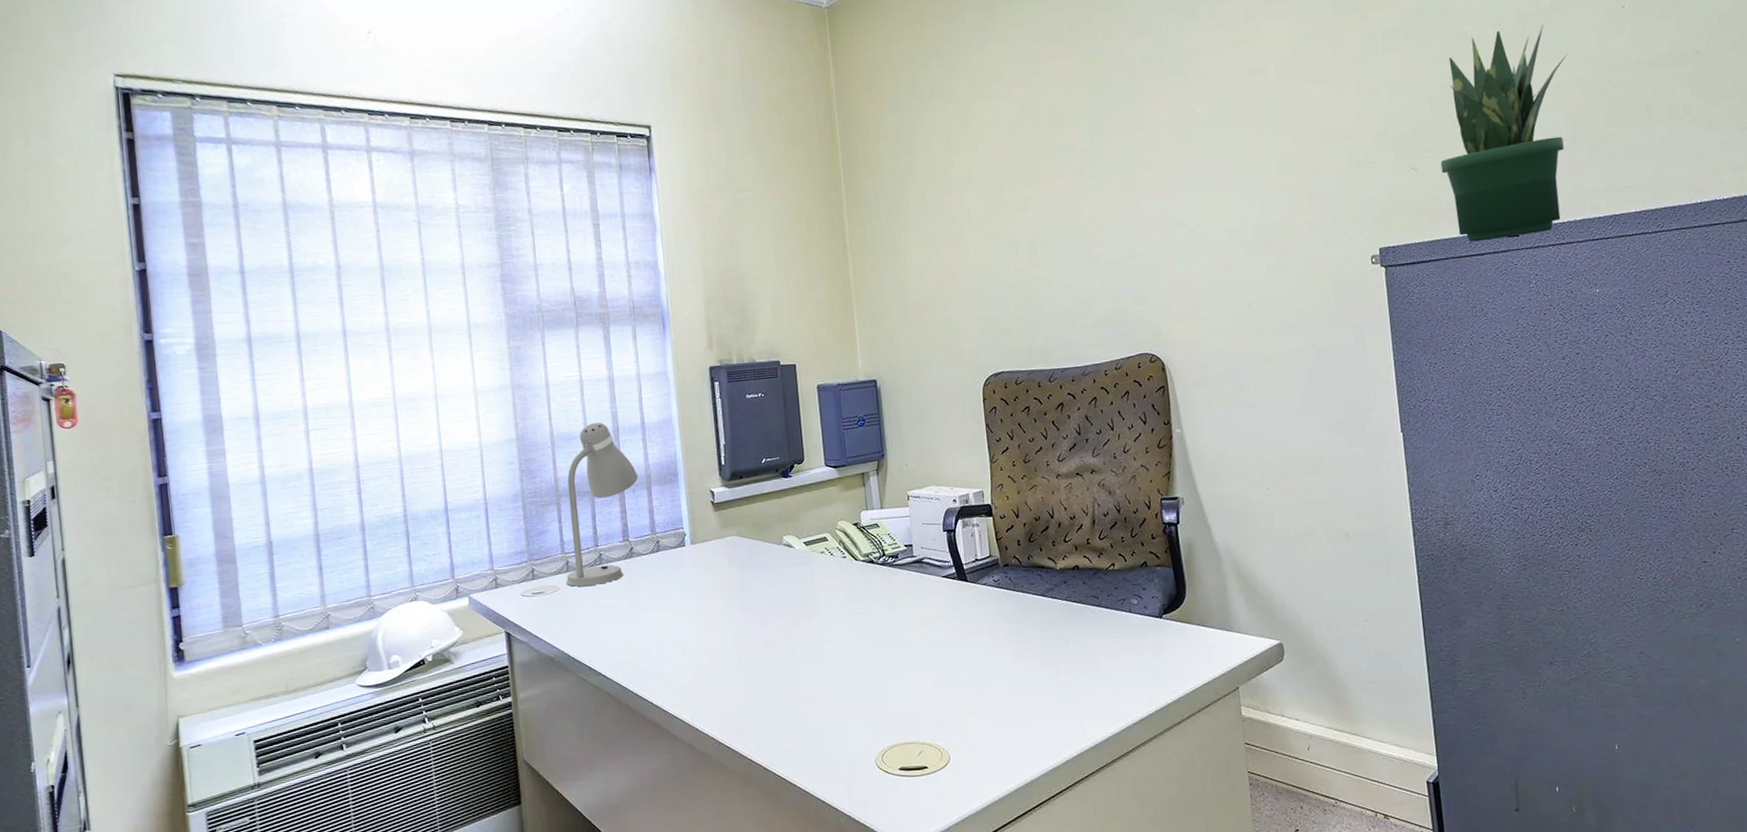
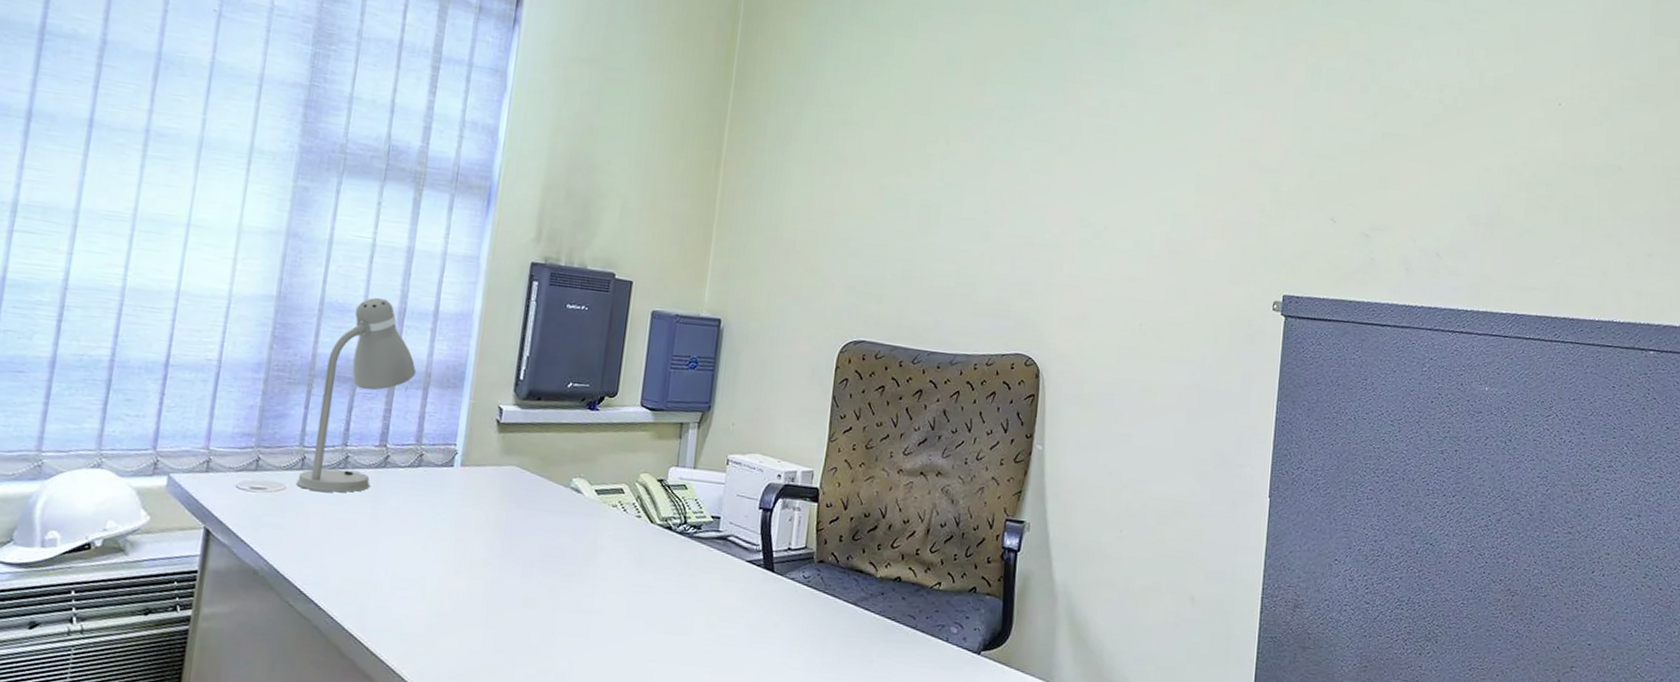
planter: present [1440,24,1568,242] -> none [1359,97,1501,316]

